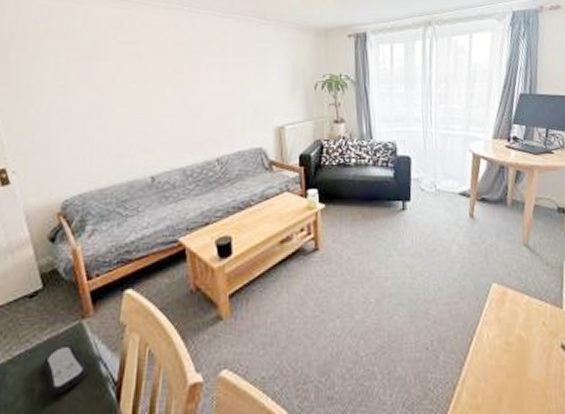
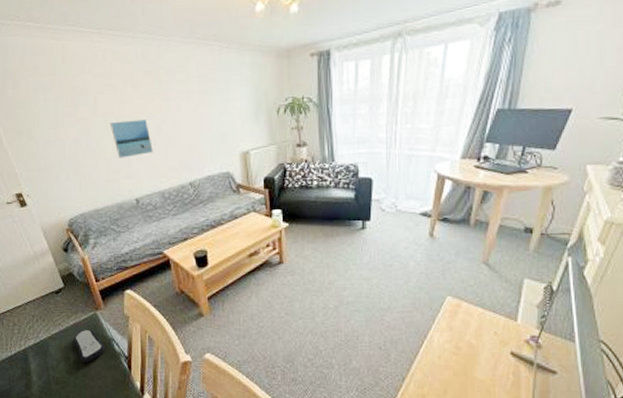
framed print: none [129,90,177,131] -> present [109,119,153,158]

